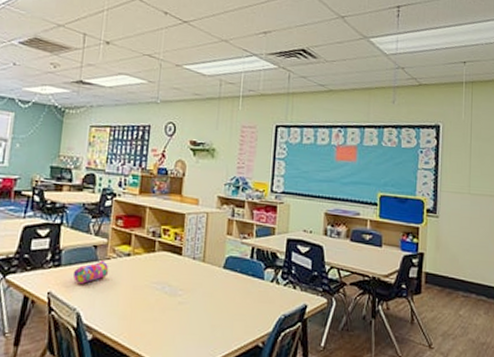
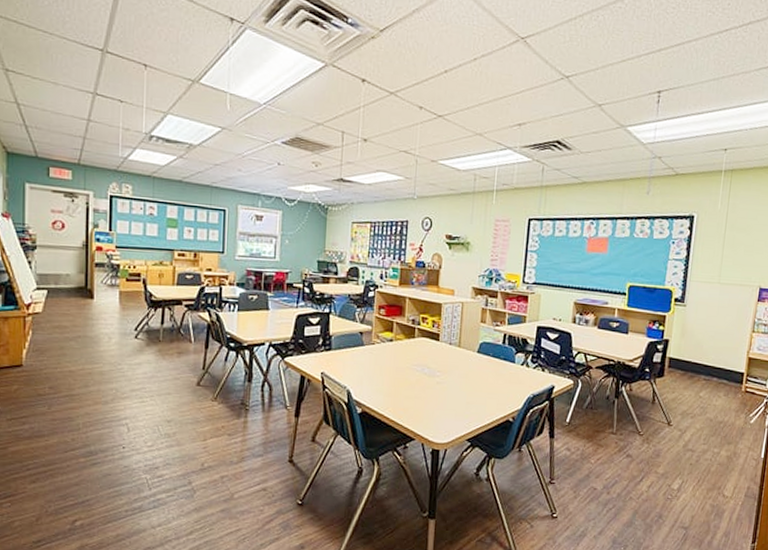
pencil case: present [73,261,109,284] -> none [342,345,374,365]

